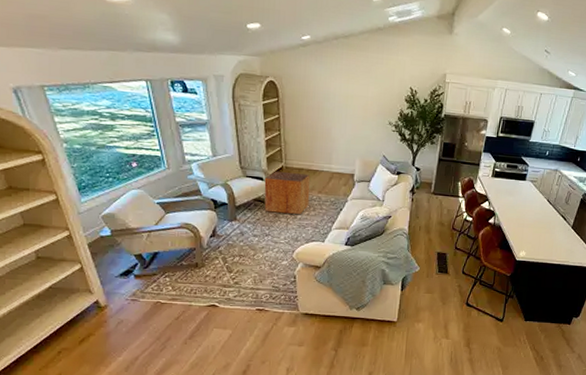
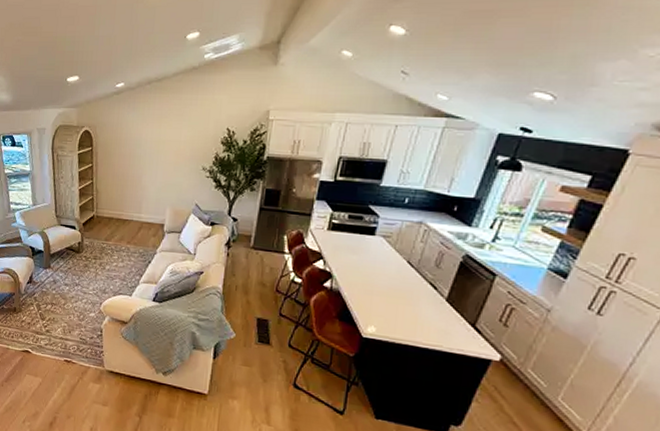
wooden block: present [264,171,310,214] -> none [75,220,120,265]

